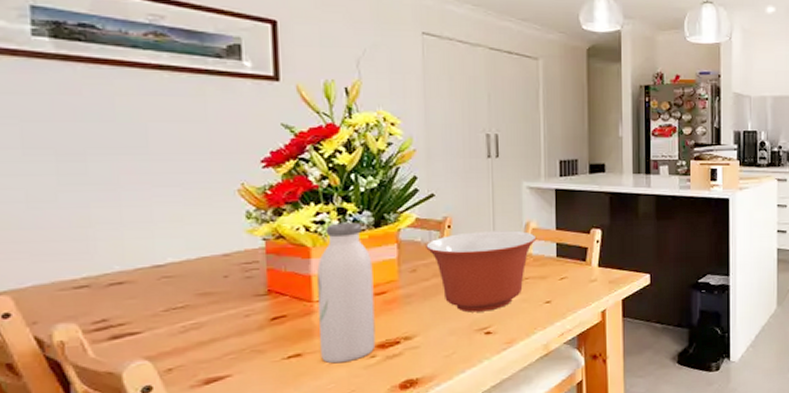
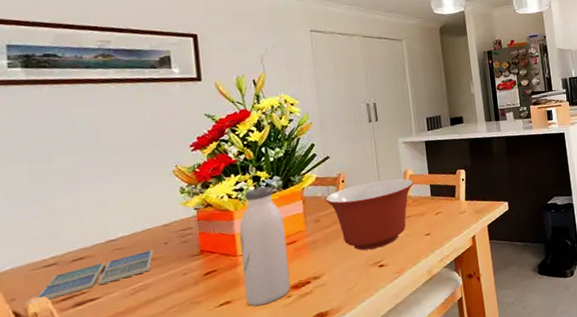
drink coaster: none [61,283,210,328] -> present [34,250,154,300]

